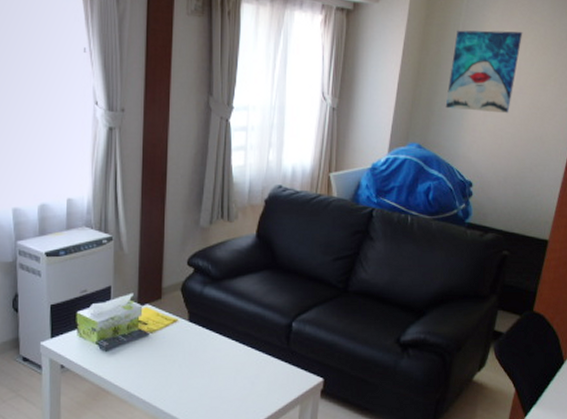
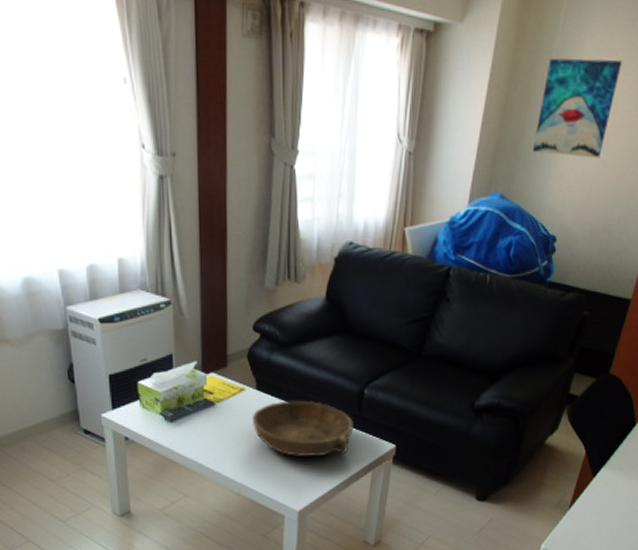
bowl: none [183,332,282,389] -> present [252,400,353,457]

